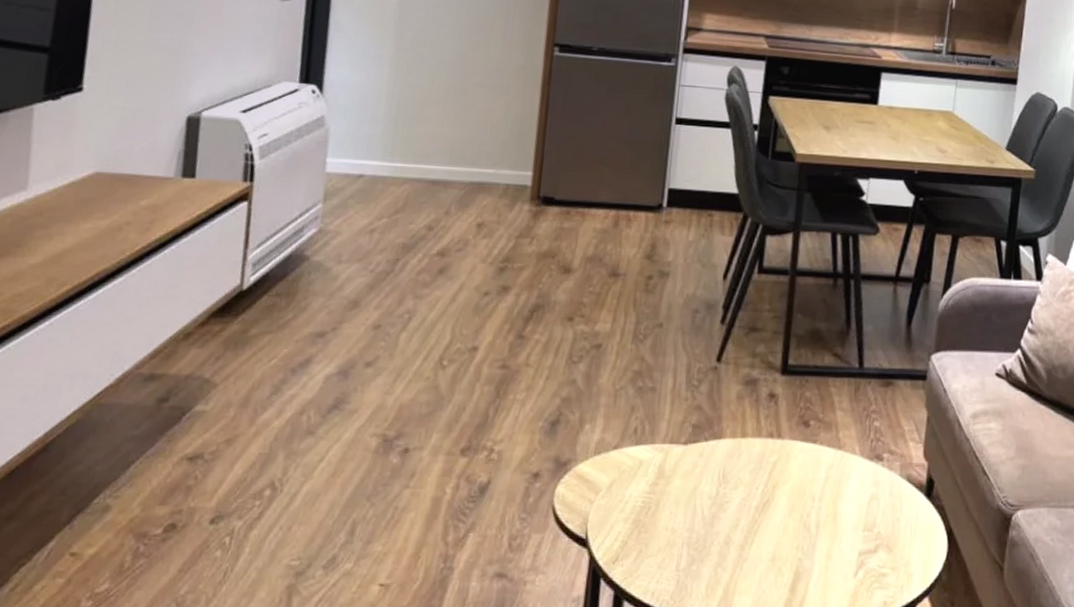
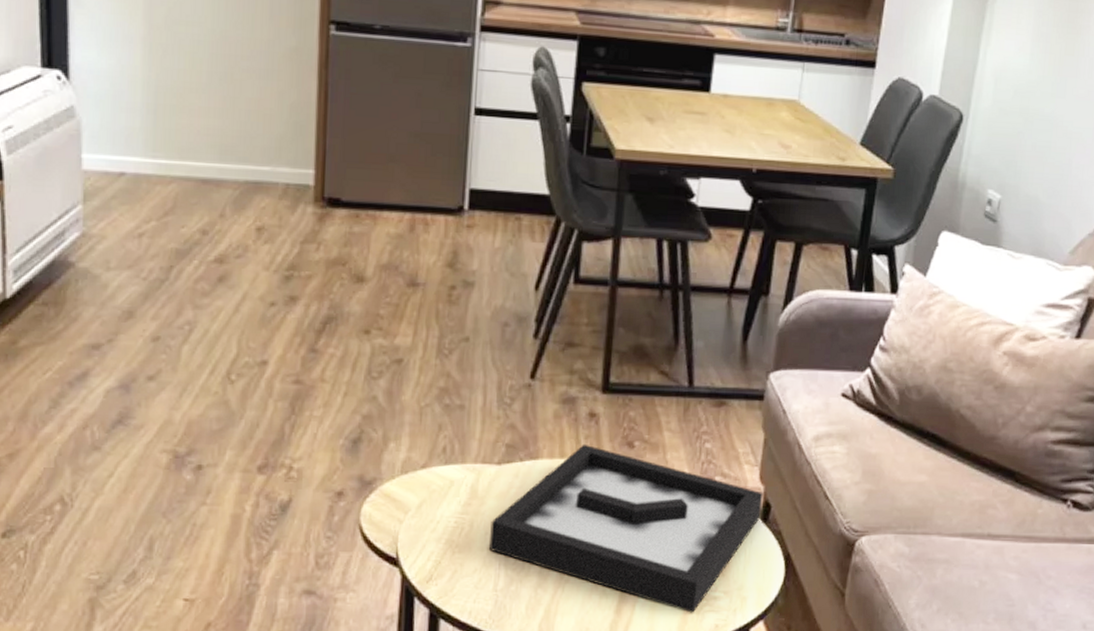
decorative tray: none [672,423,927,590] -> present [488,443,764,613]

